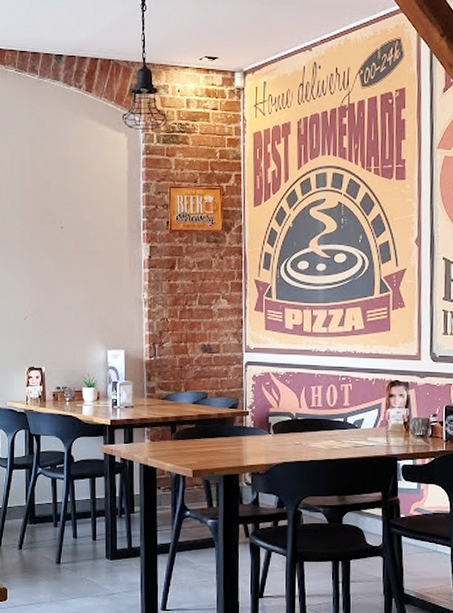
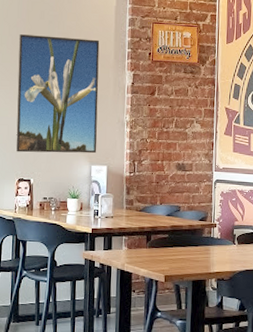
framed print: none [23,208,113,338] -> present [16,34,100,154]

